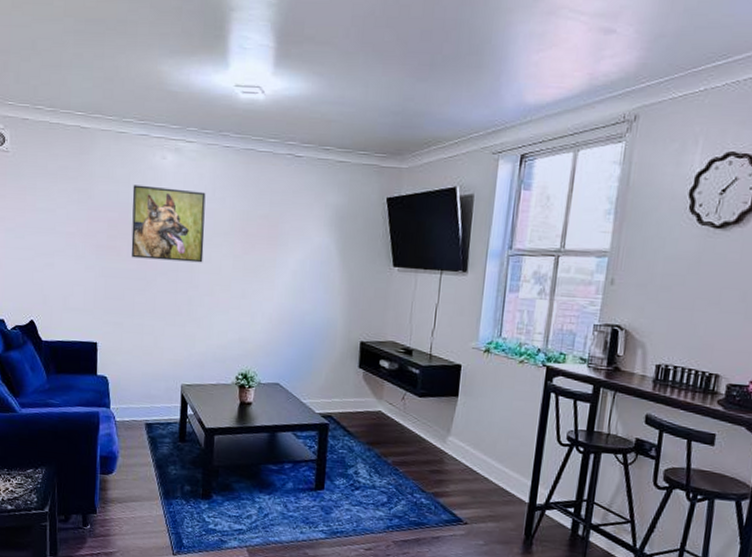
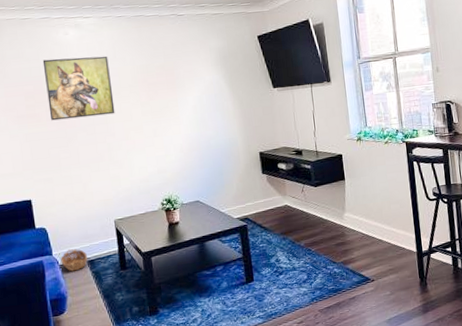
basket: none [117,406,147,432] -> present [60,249,88,272]

